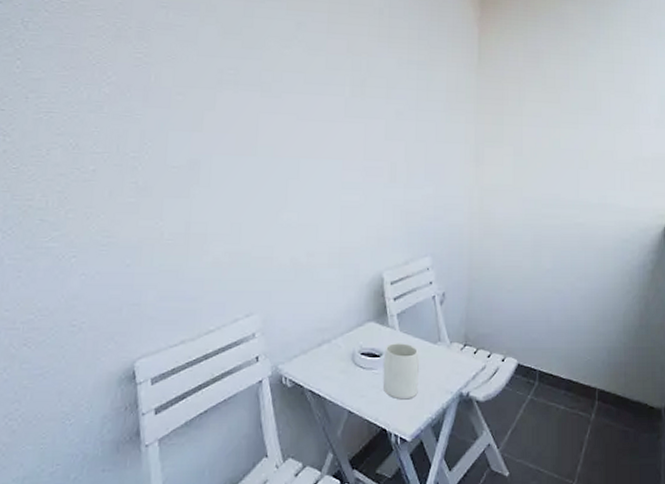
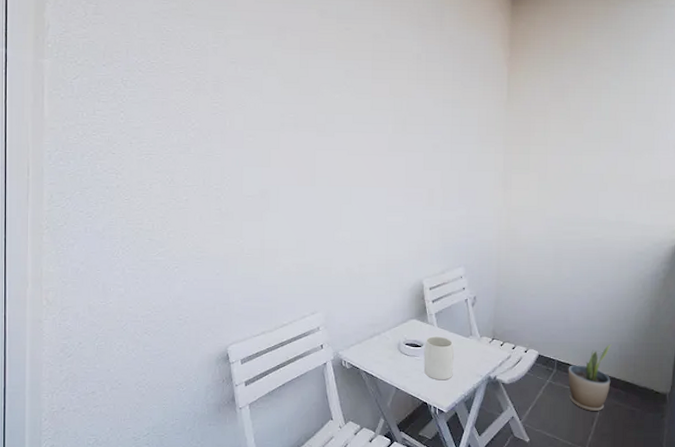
potted plant: none [551,349,600,433] -> present [568,344,612,411]

